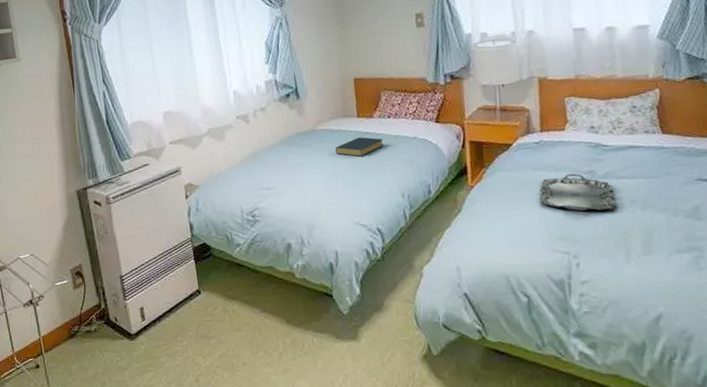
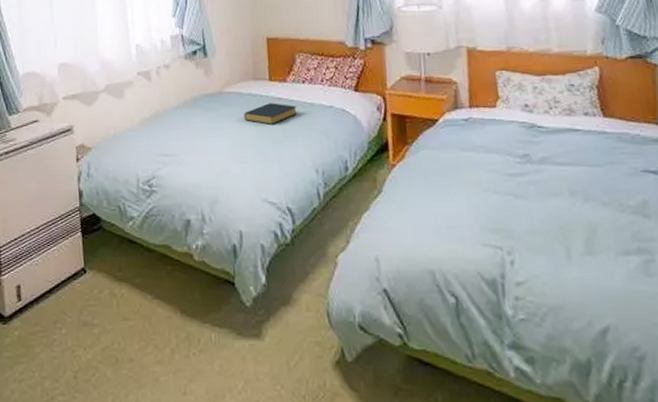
serving tray: present [539,173,617,211] -> none [468,156,555,200]

